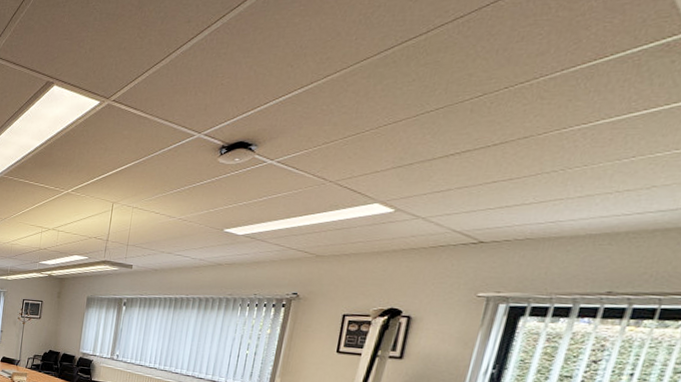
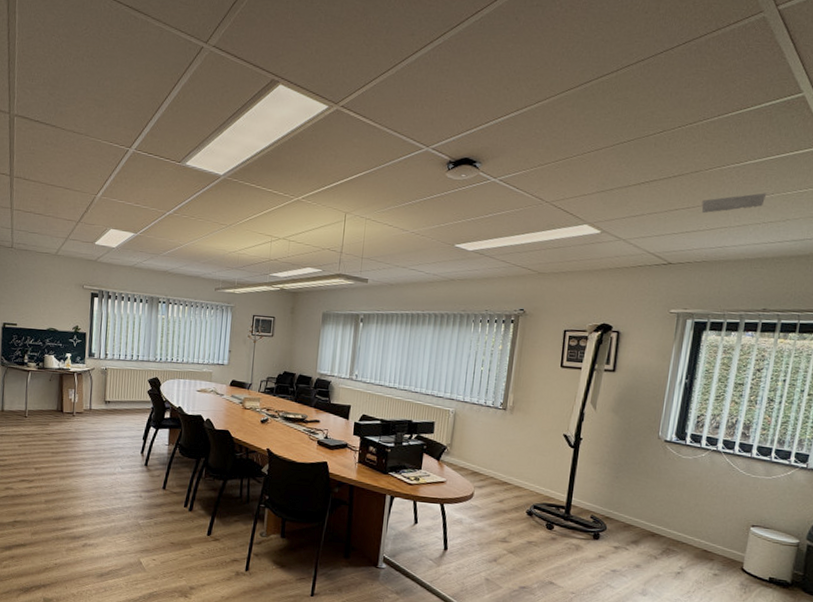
ceiling vent: none [529,156,625,185] -> present [701,193,767,214]

